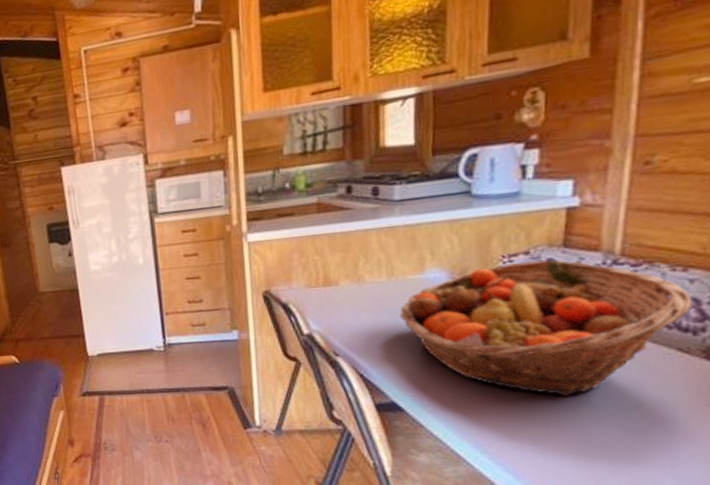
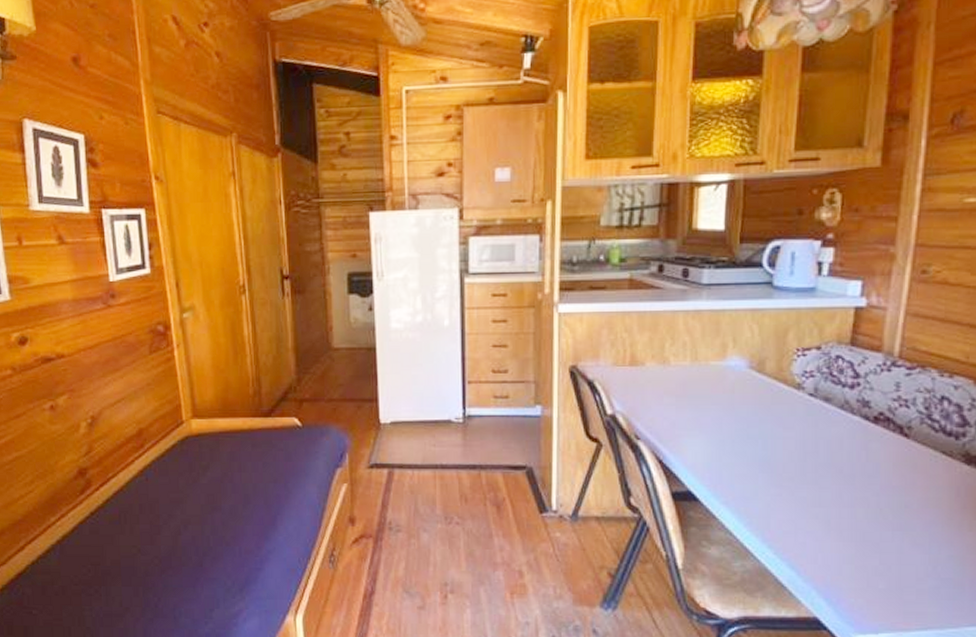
fruit basket: present [400,259,692,397] -> none [700,356,956,494]

